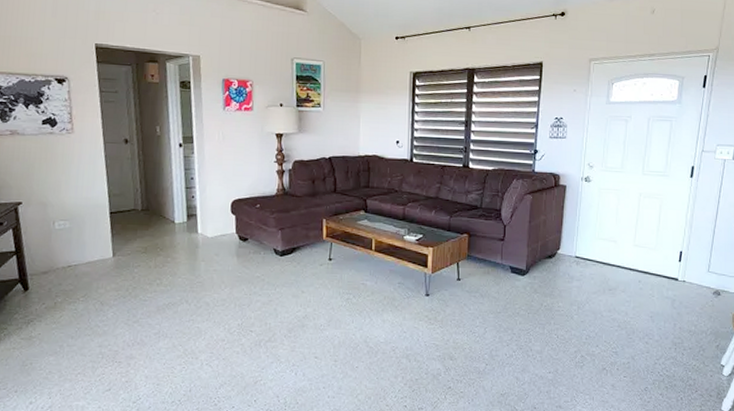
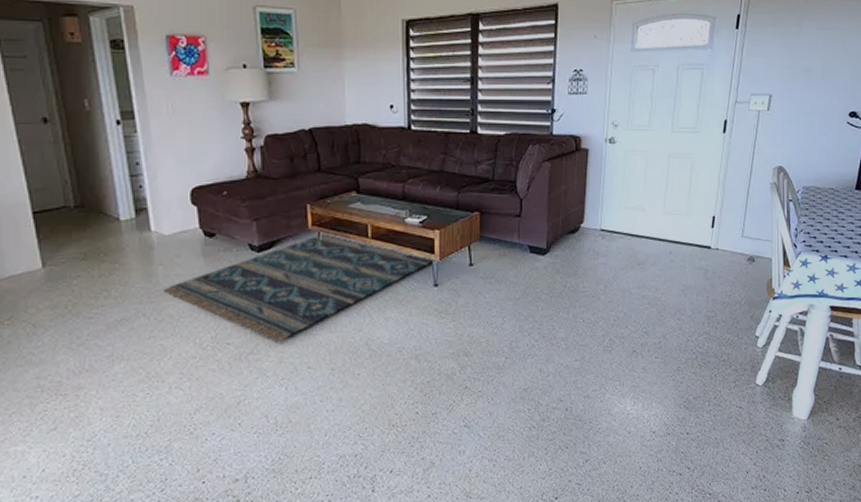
rug: none [203,243,428,333] -> present [163,232,435,342]

